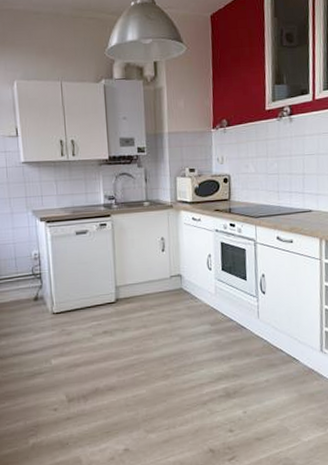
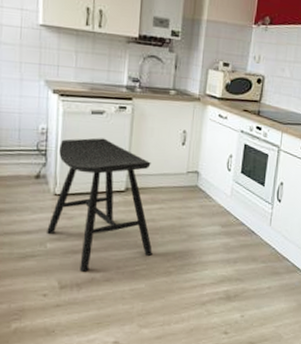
stool: none [49,255,149,384] -> present [46,138,153,272]

